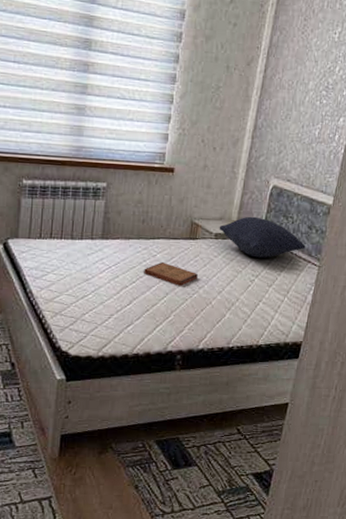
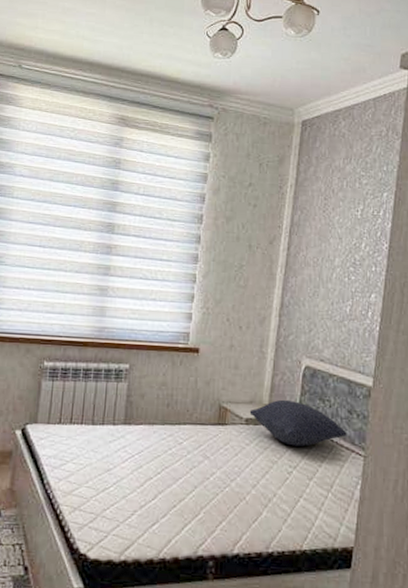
book: present [144,262,198,286] -> none [170,451,229,478]

